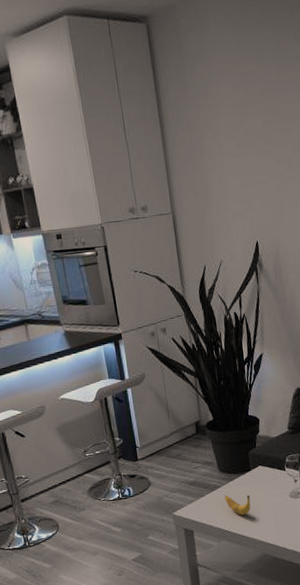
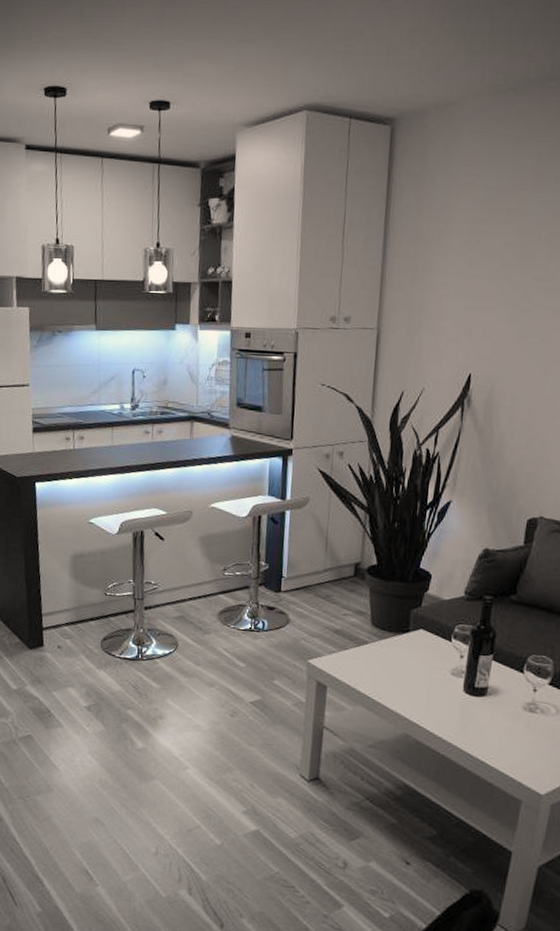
banana: present [224,495,251,515] -> none [371,654,402,682]

